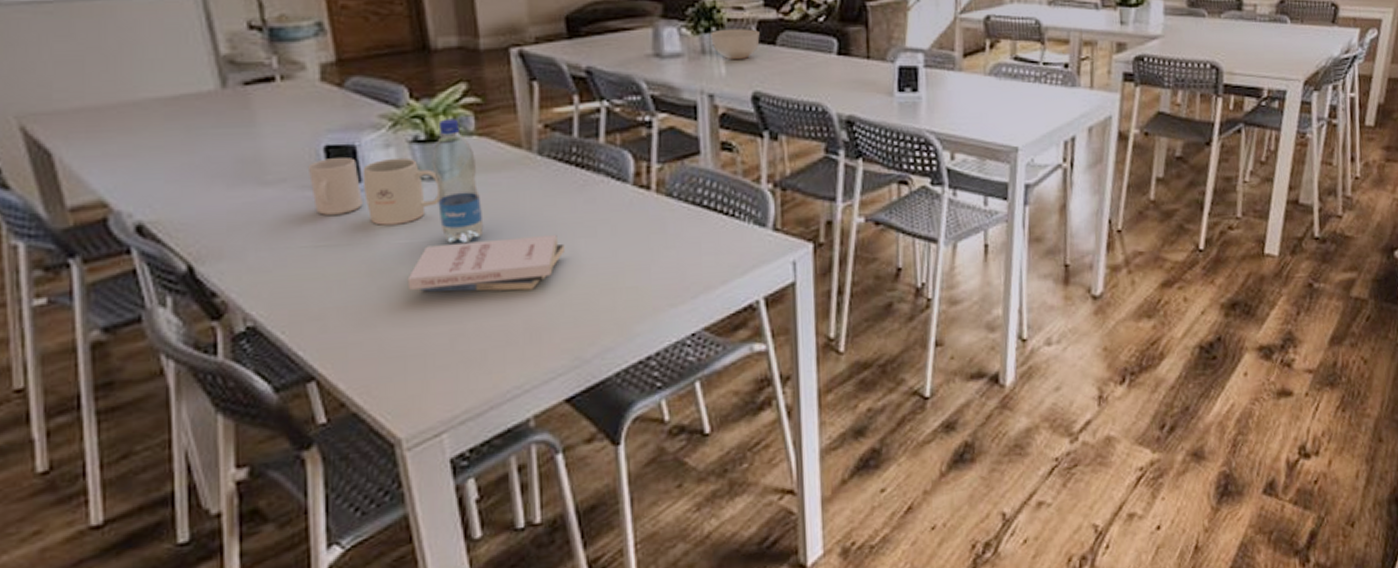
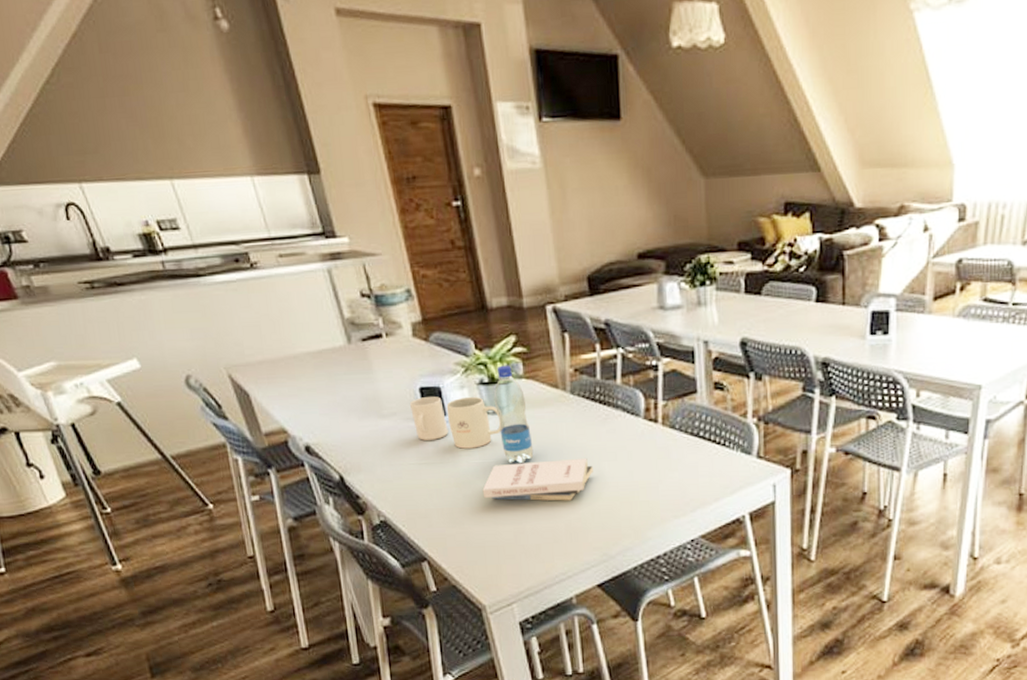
bowl: present [711,29,760,60] -> none [705,281,747,310]

